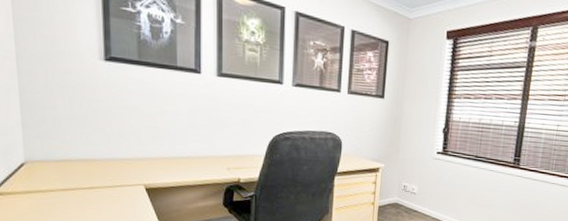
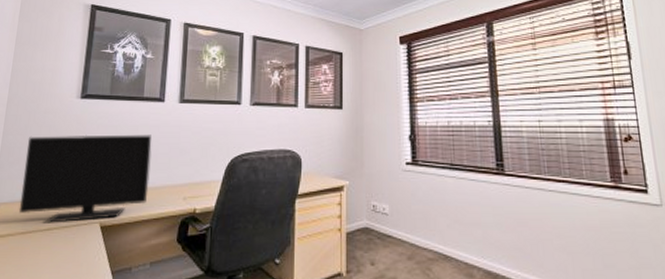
monitor: none [50,96,191,184] -> present [18,134,152,223]

